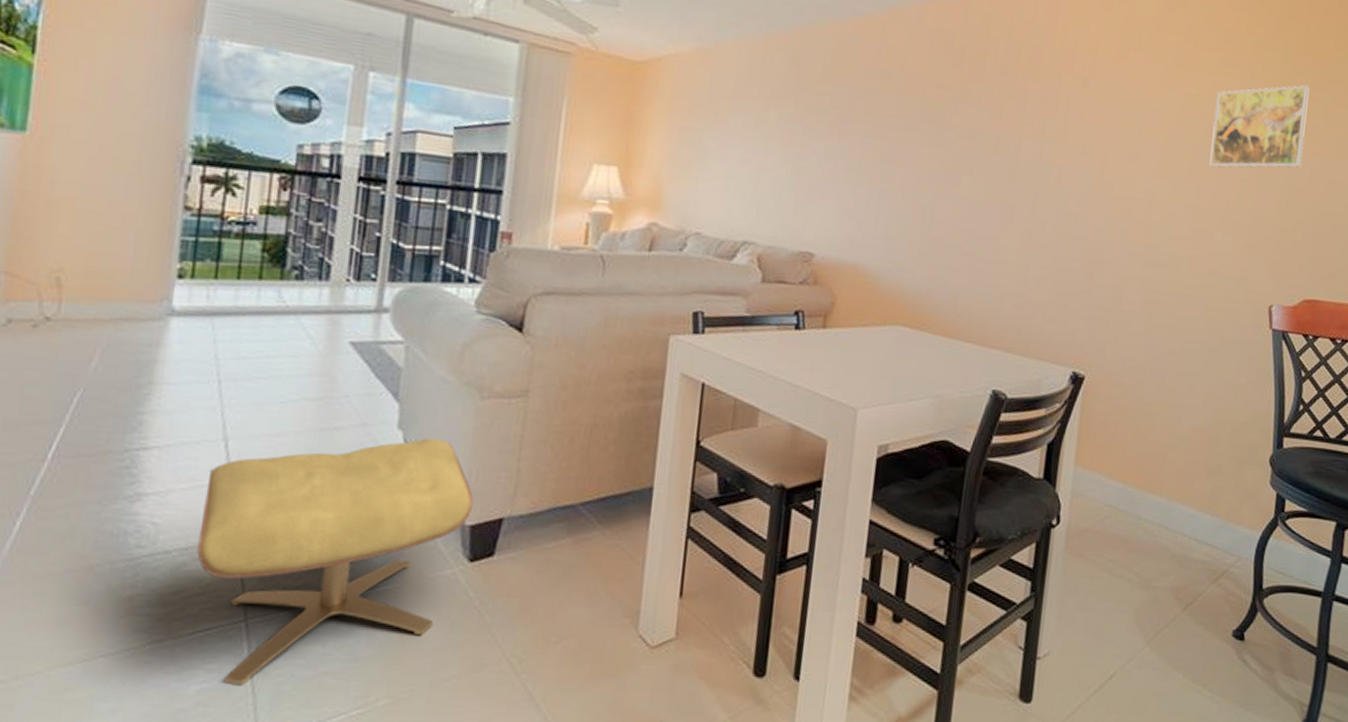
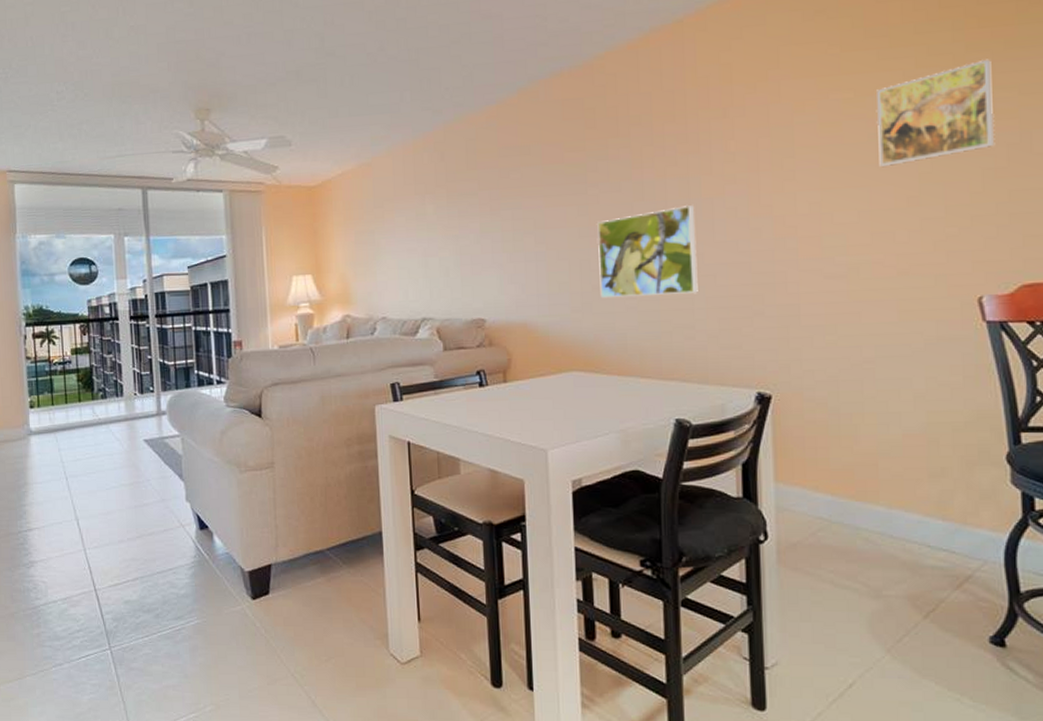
ottoman: present [197,438,473,684] -> none [71,507,248,695]
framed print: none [939,167,1043,262] -> present [597,205,698,297]

